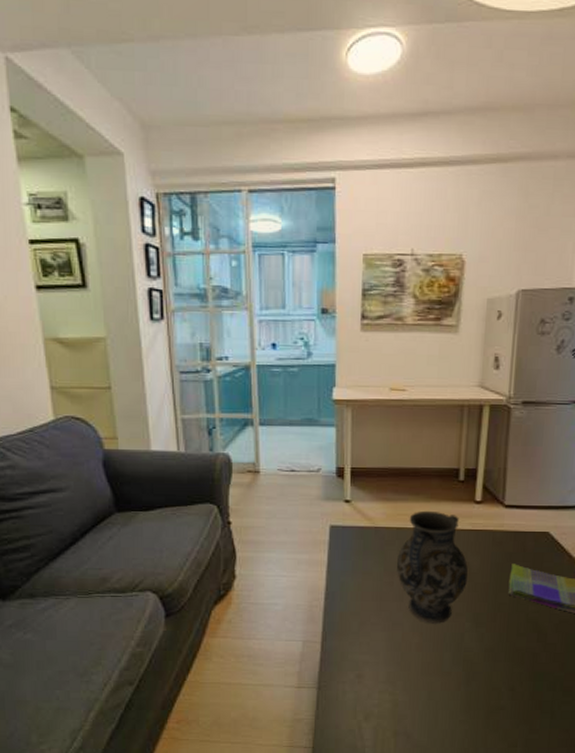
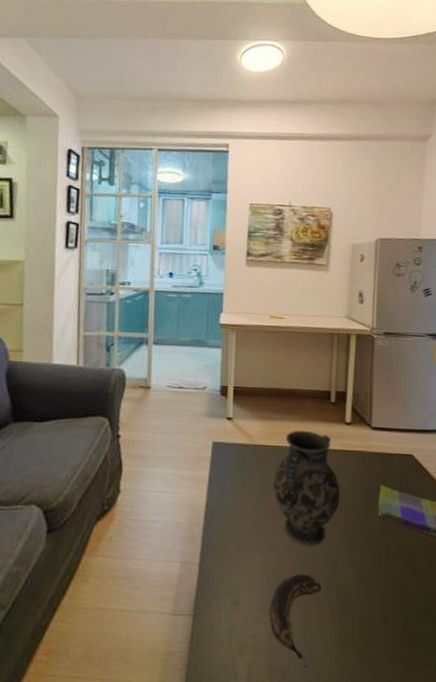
banana: none [394,650,447,731] -> present [269,574,322,668]

